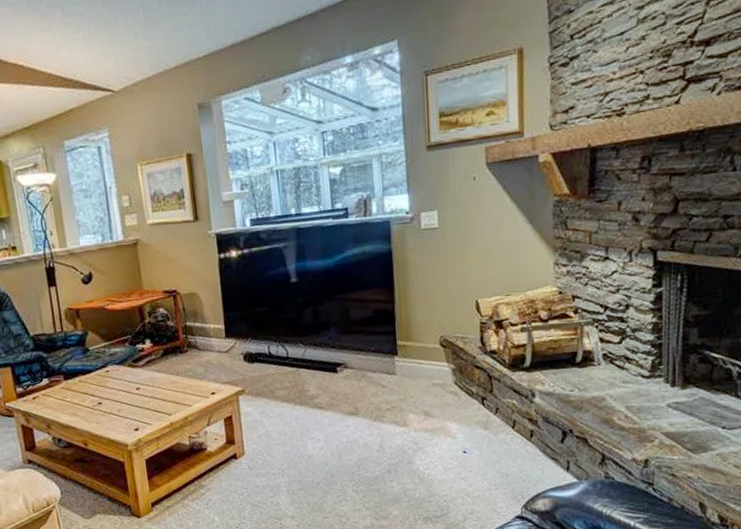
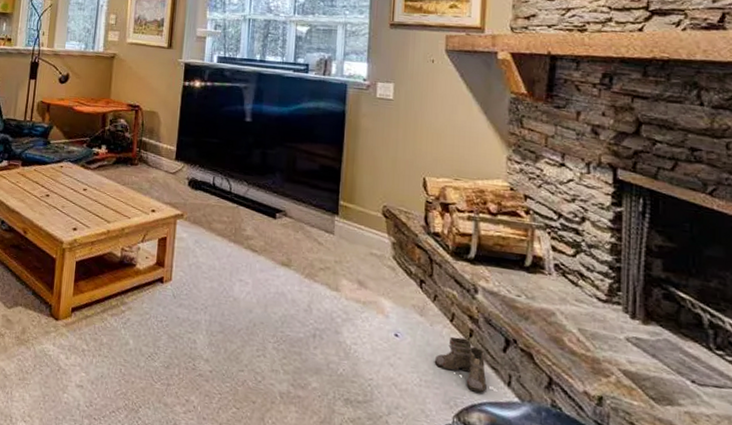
boots: none [500,439,551,483] -> present [434,336,489,393]

